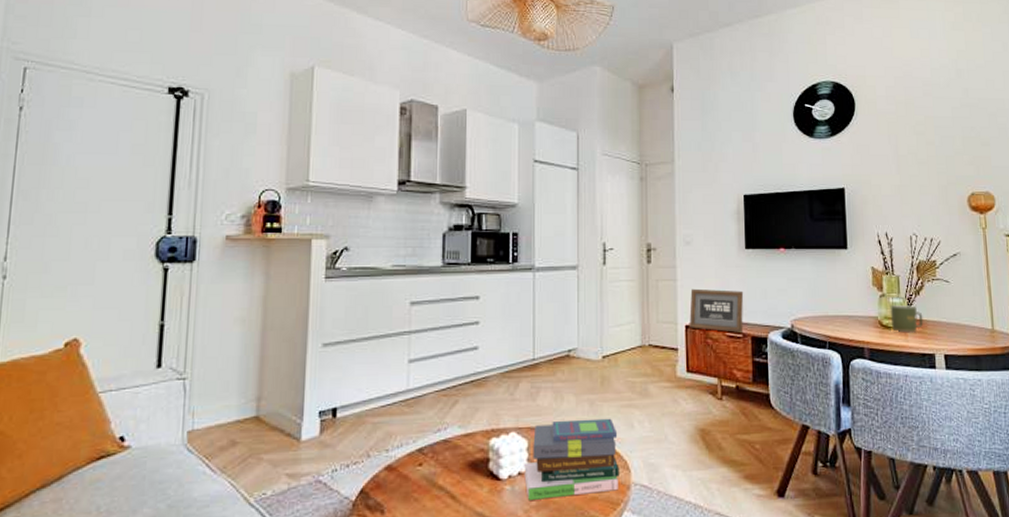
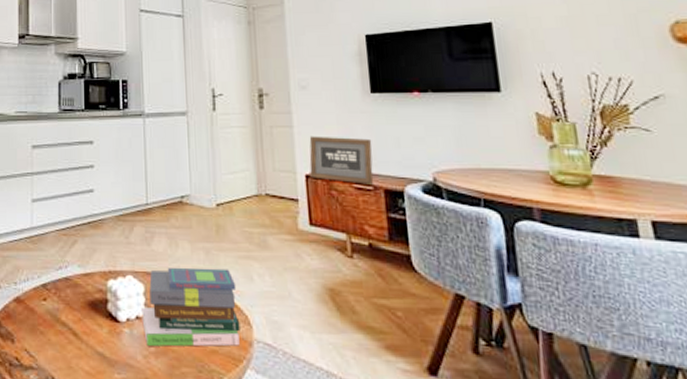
mug: present [890,304,924,333] -> none [565,157,616,192]

